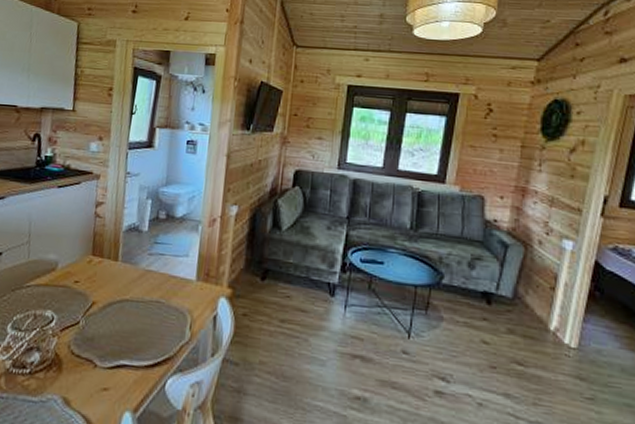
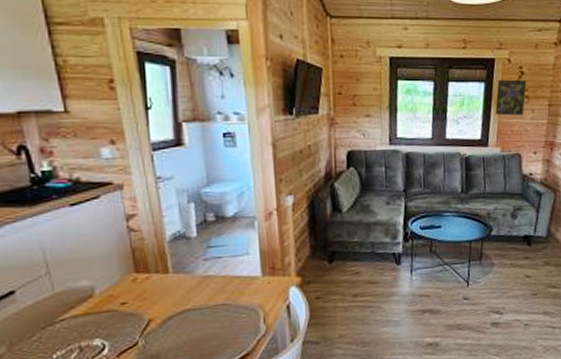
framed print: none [456,114,495,155] -> present [495,79,527,116]

